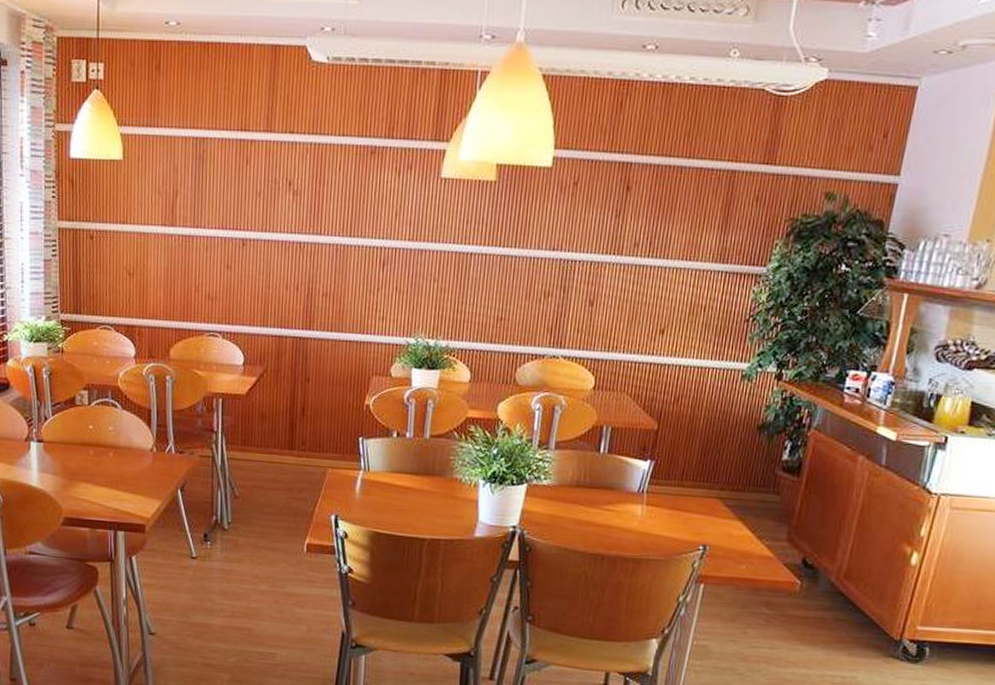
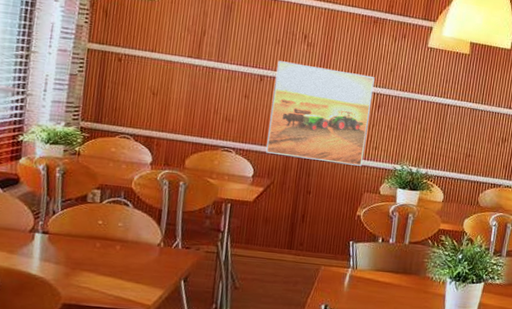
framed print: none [256,218,376,343] -> present [266,60,375,166]

